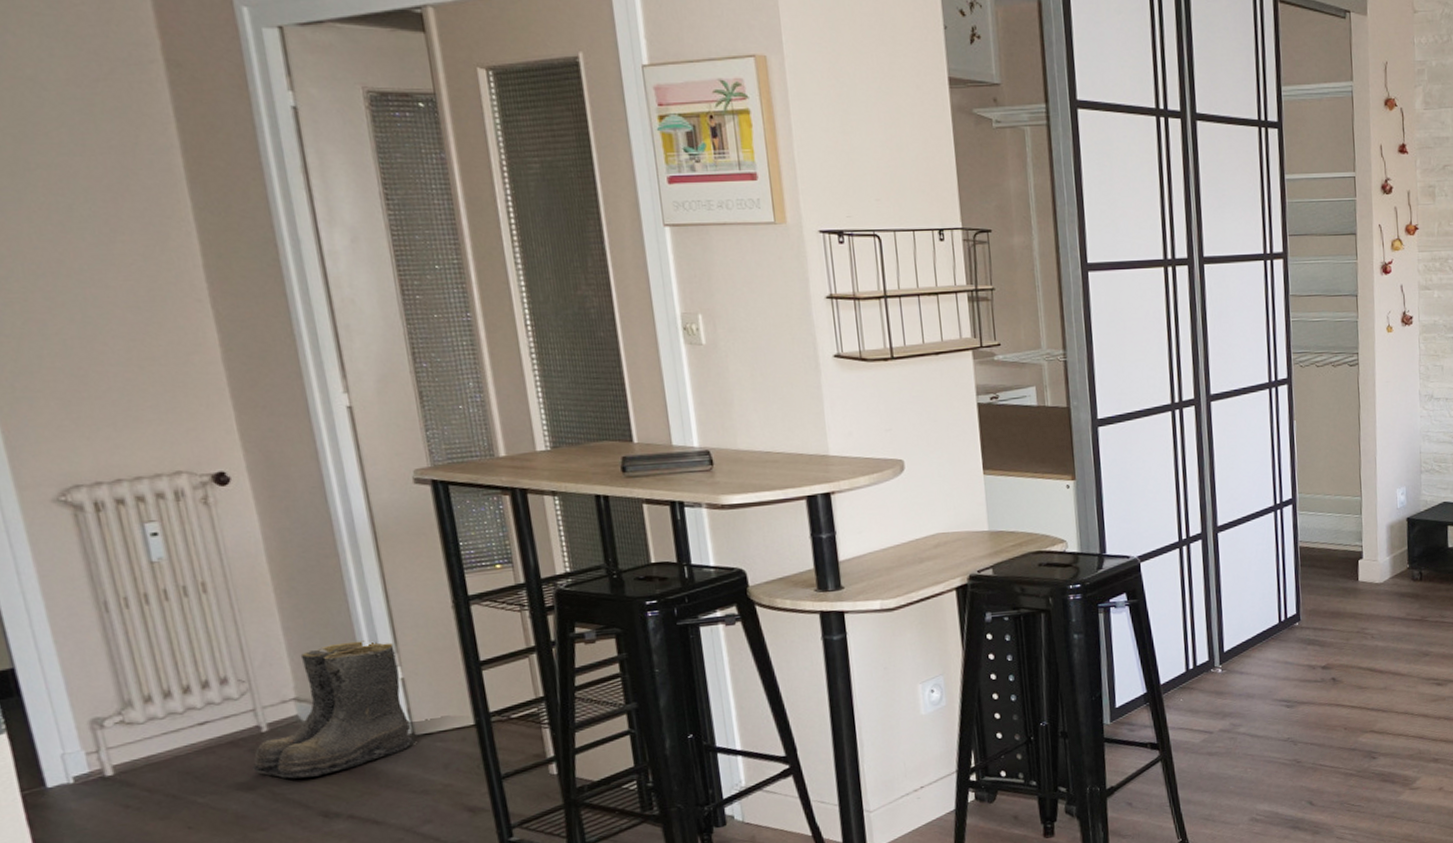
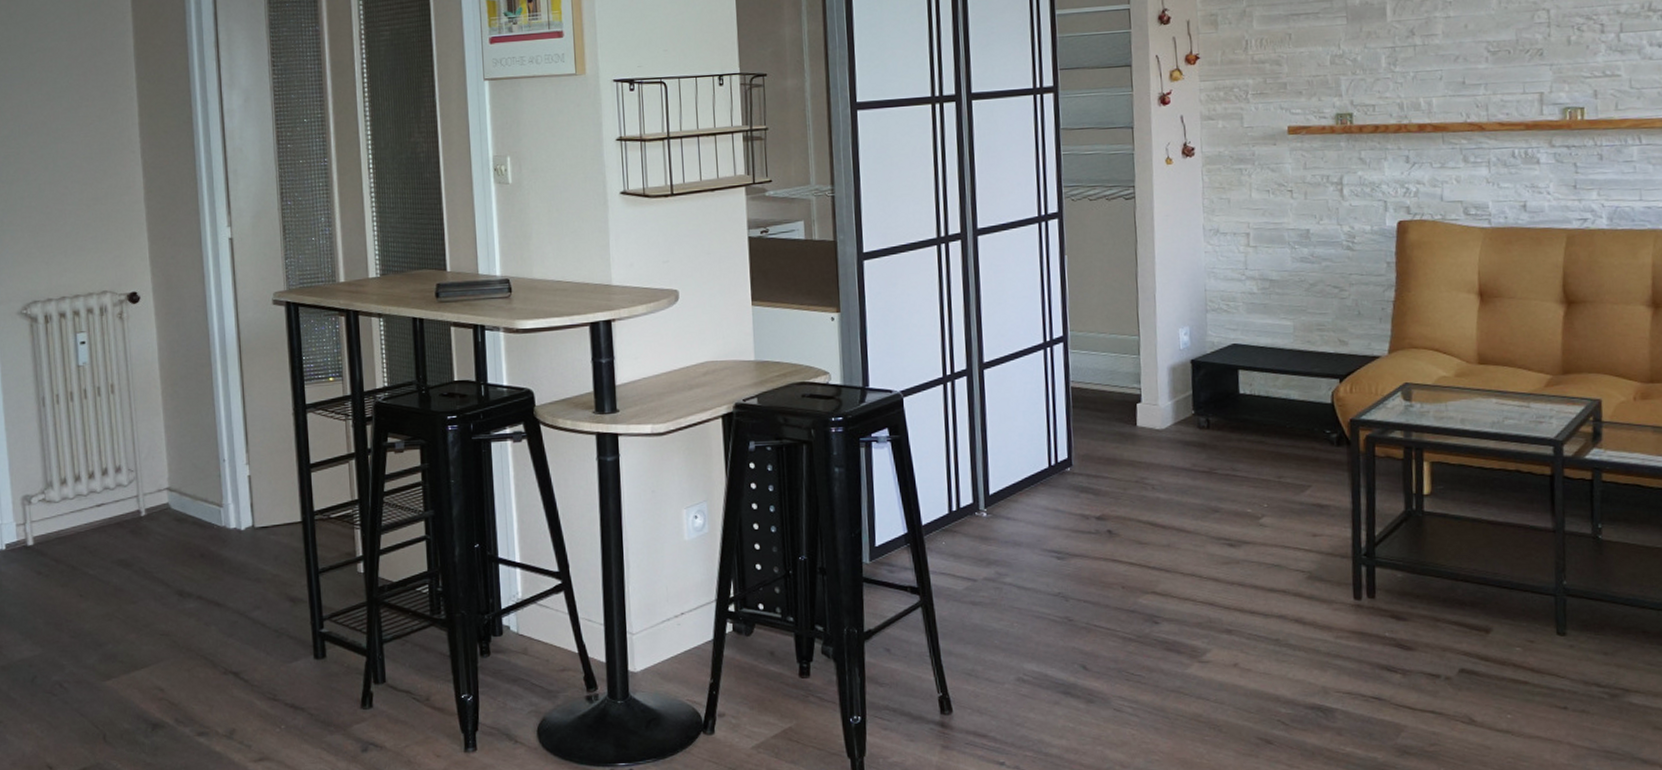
boots: present [251,640,414,779] -> none [130,440,253,559]

